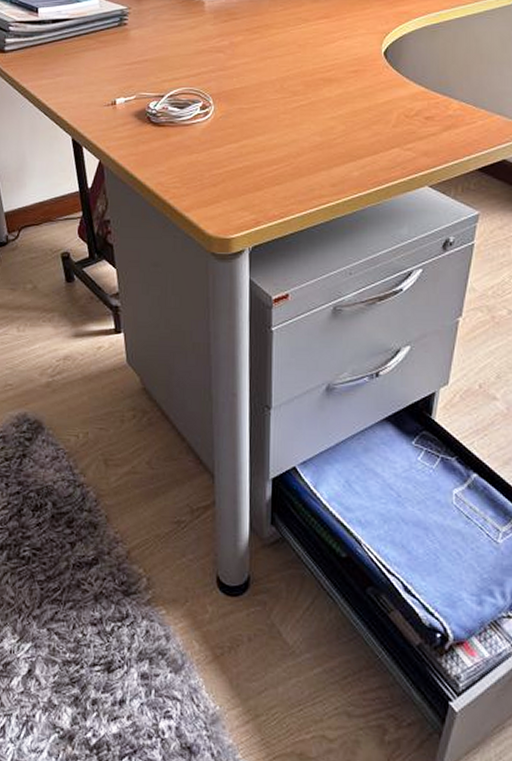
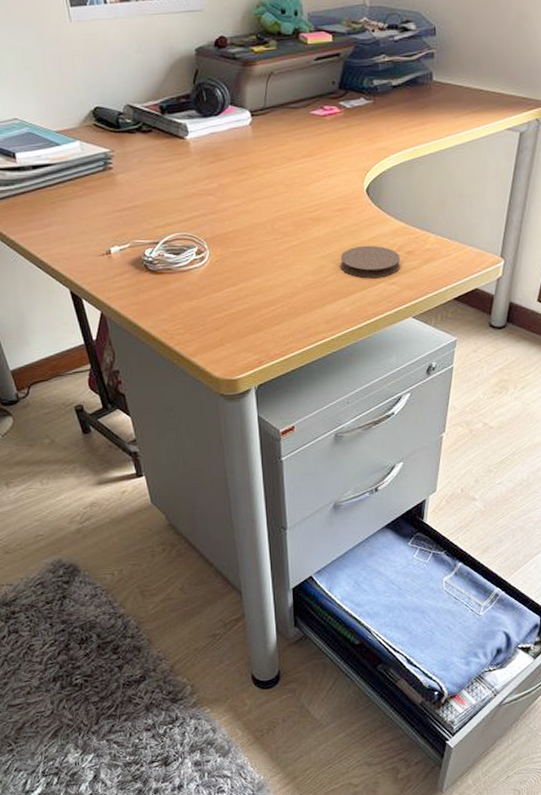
coaster: none [351,108,418,143] -> present [340,245,401,279]

